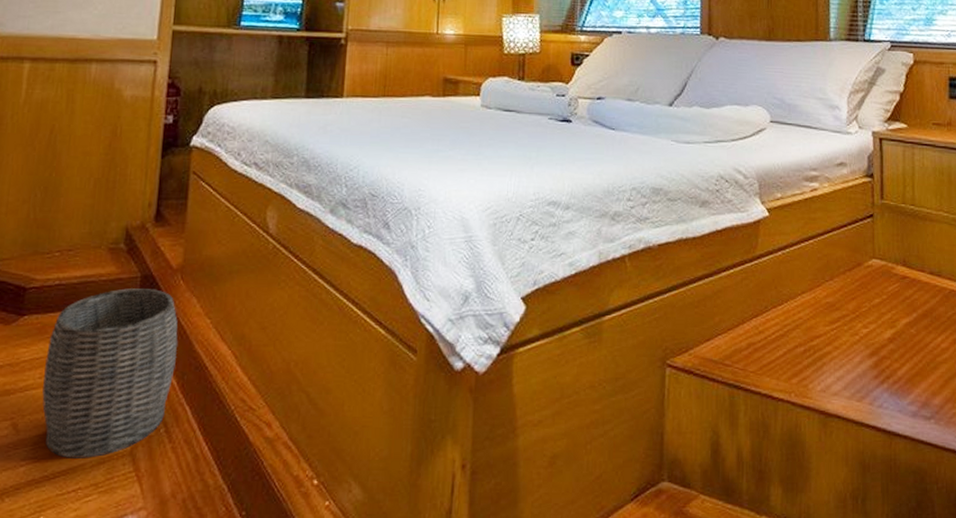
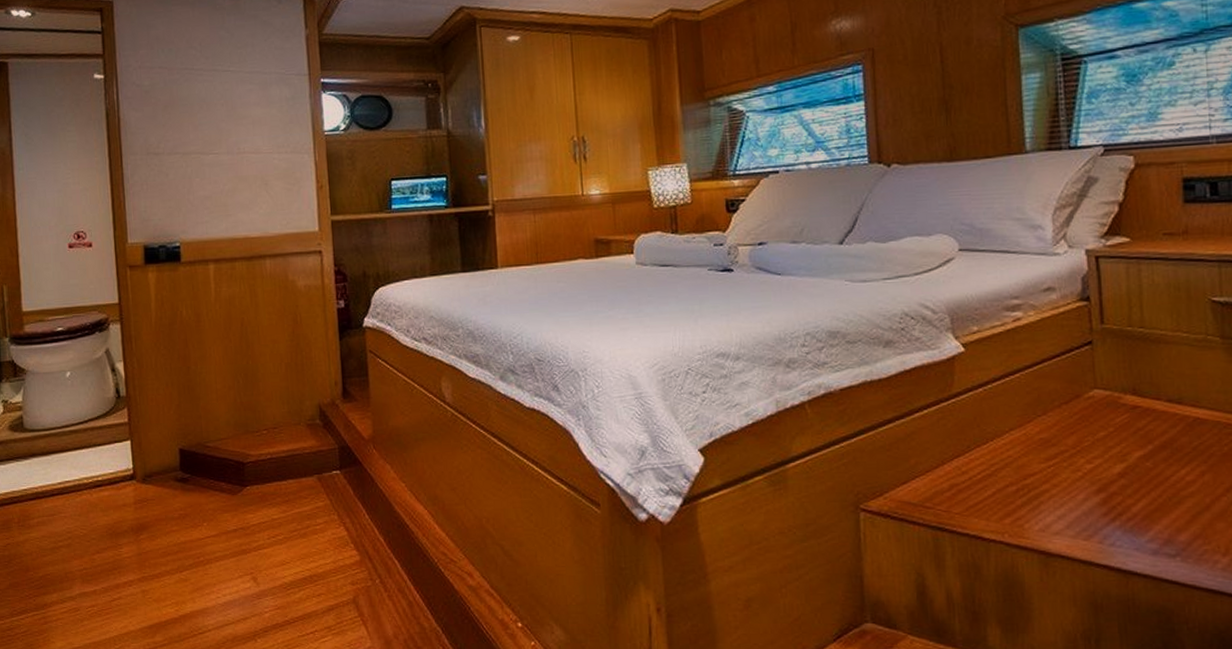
woven basket: present [42,288,178,458] -> none [270,458,380,606]

